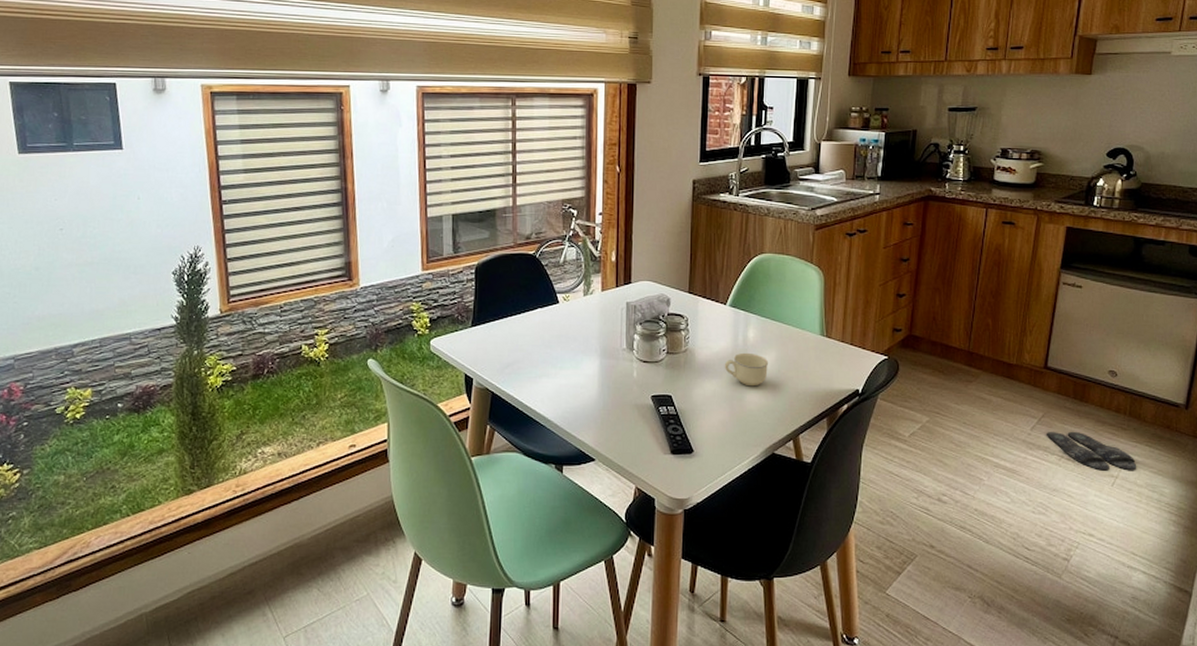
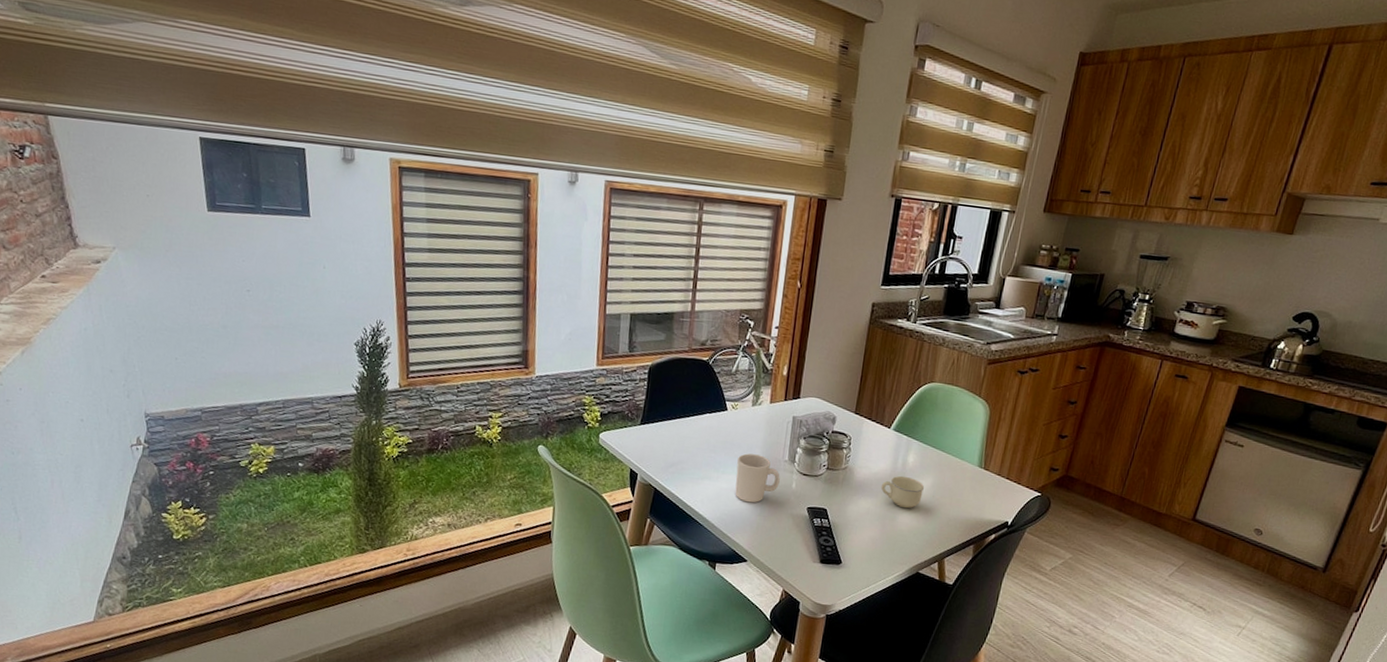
mug: none [574,346,620,397] -> present [735,453,780,503]
slippers: present [1047,431,1136,471] -> none [1183,580,1265,624]

